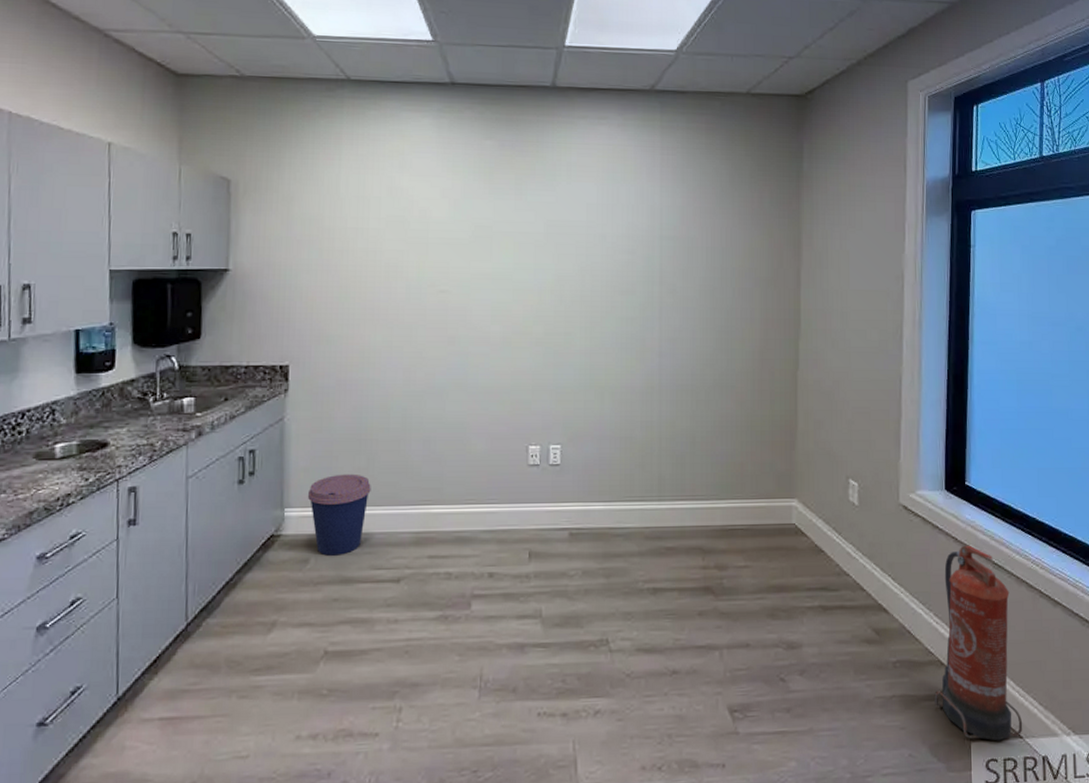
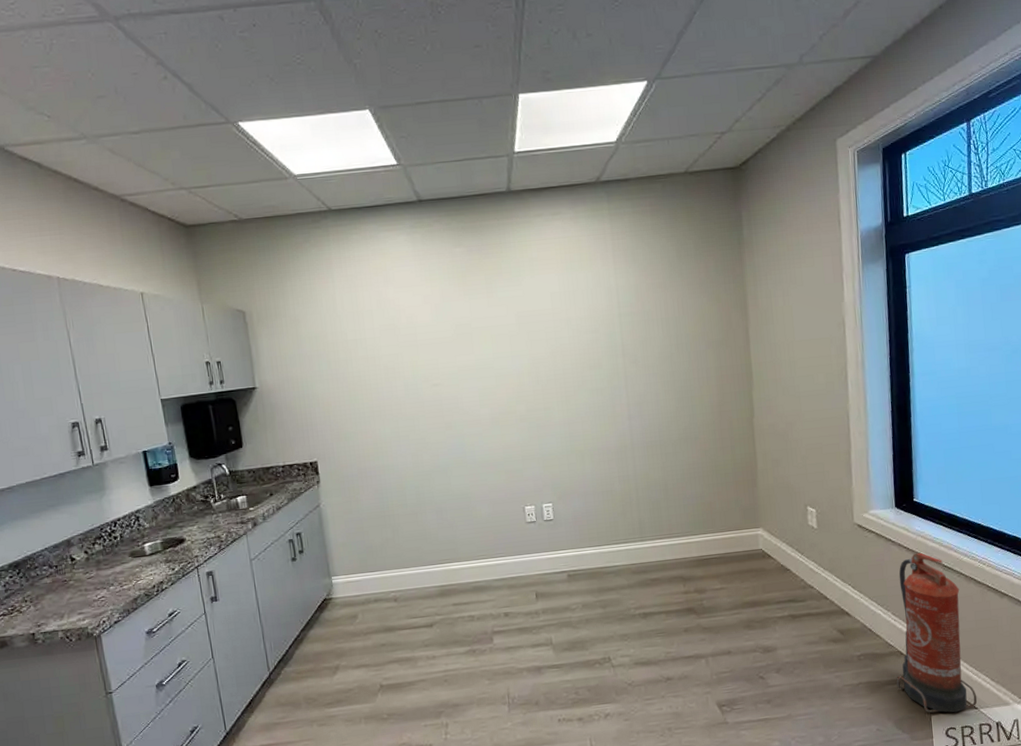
coffee cup: present [307,473,371,556] -> none [348,544,399,611]

